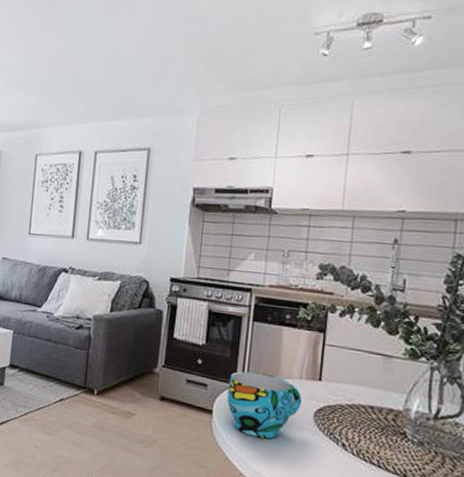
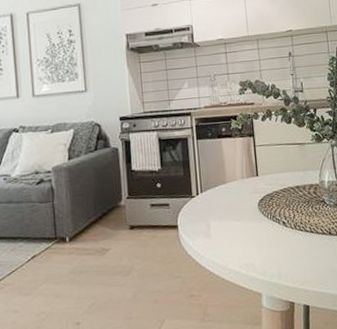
cup: present [227,371,302,439] -> none [186,181,247,238]

